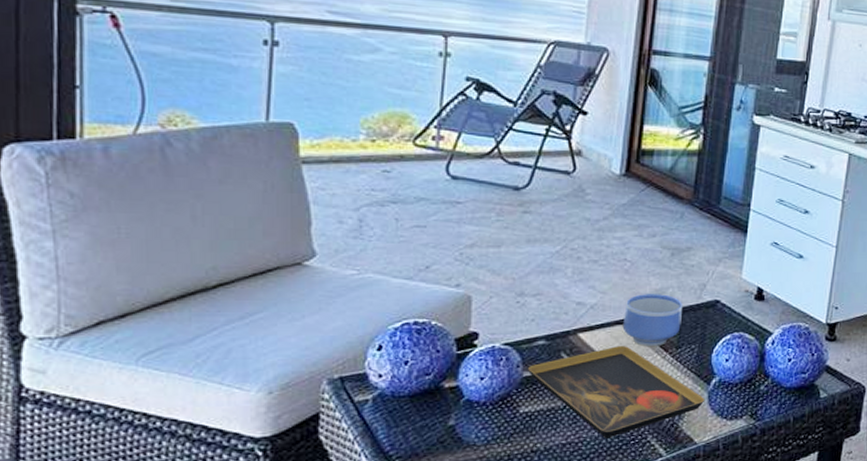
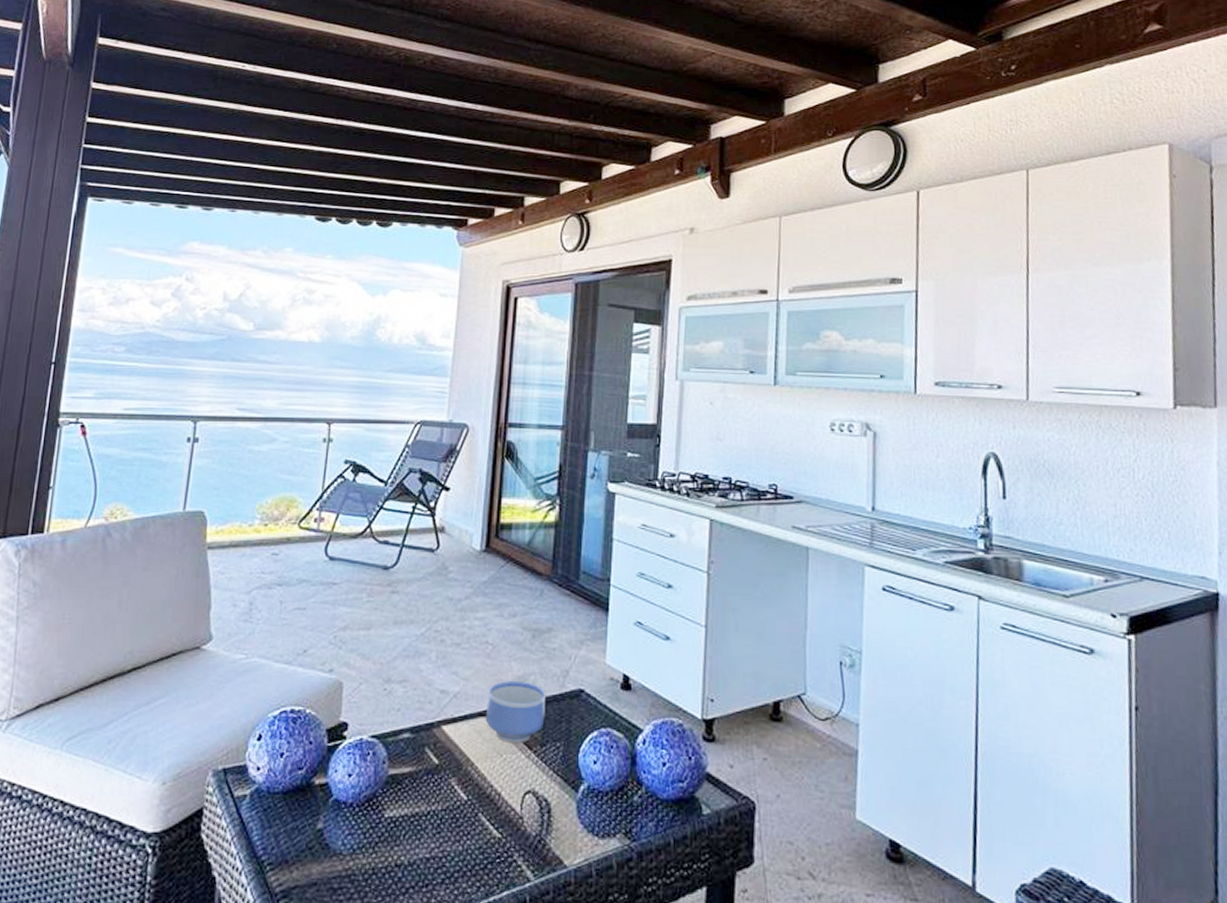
decorative tray: present [527,346,706,439] -> none [392,742,574,854]

